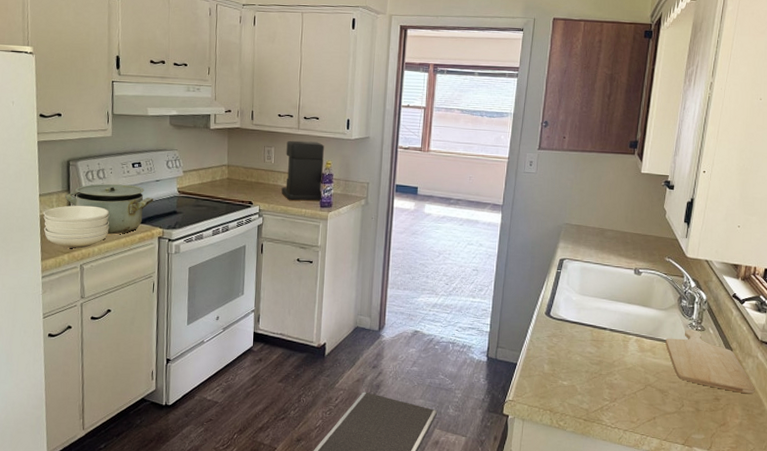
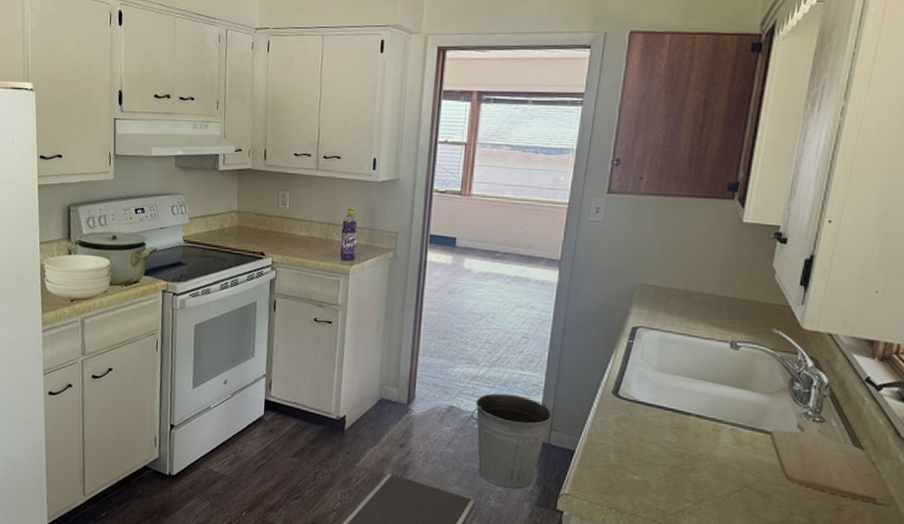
coffee maker: present [281,140,324,201] -> none [297,183,346,253]
bucket: none [432,318,499,399] -> present [471,393,553,489]

